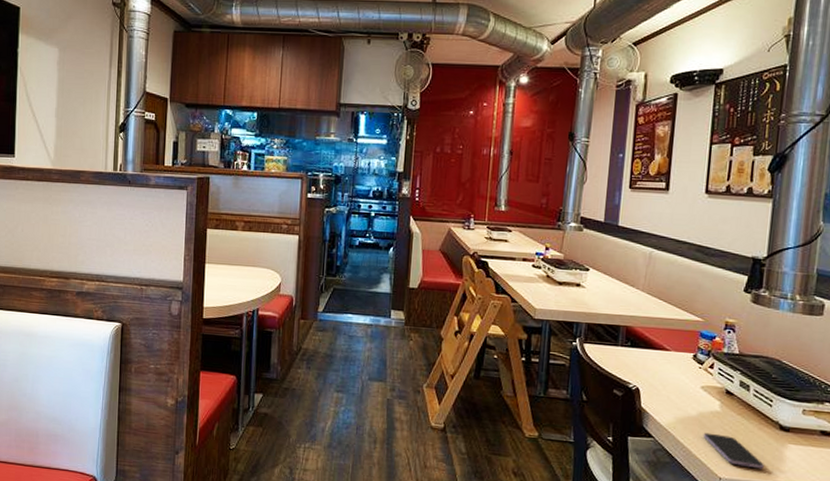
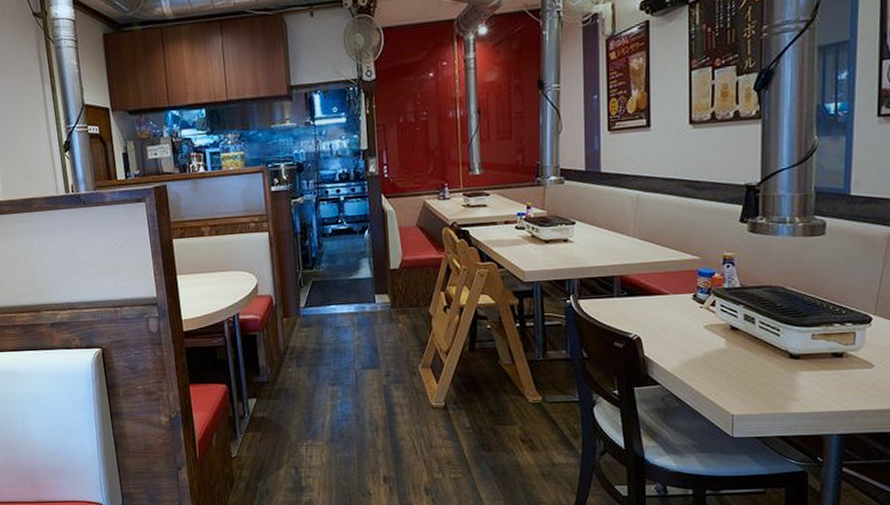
smartphone: present [703,432,764,469] -> none [711,371,777,401]

